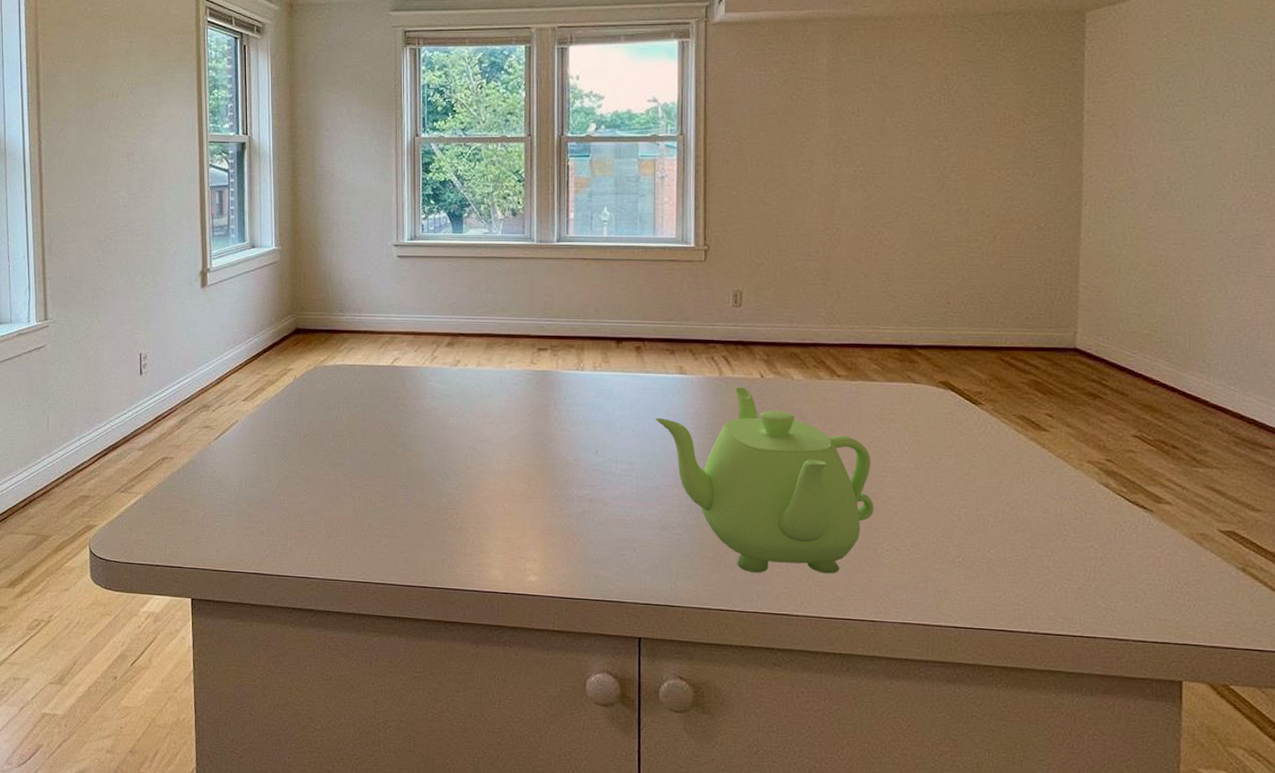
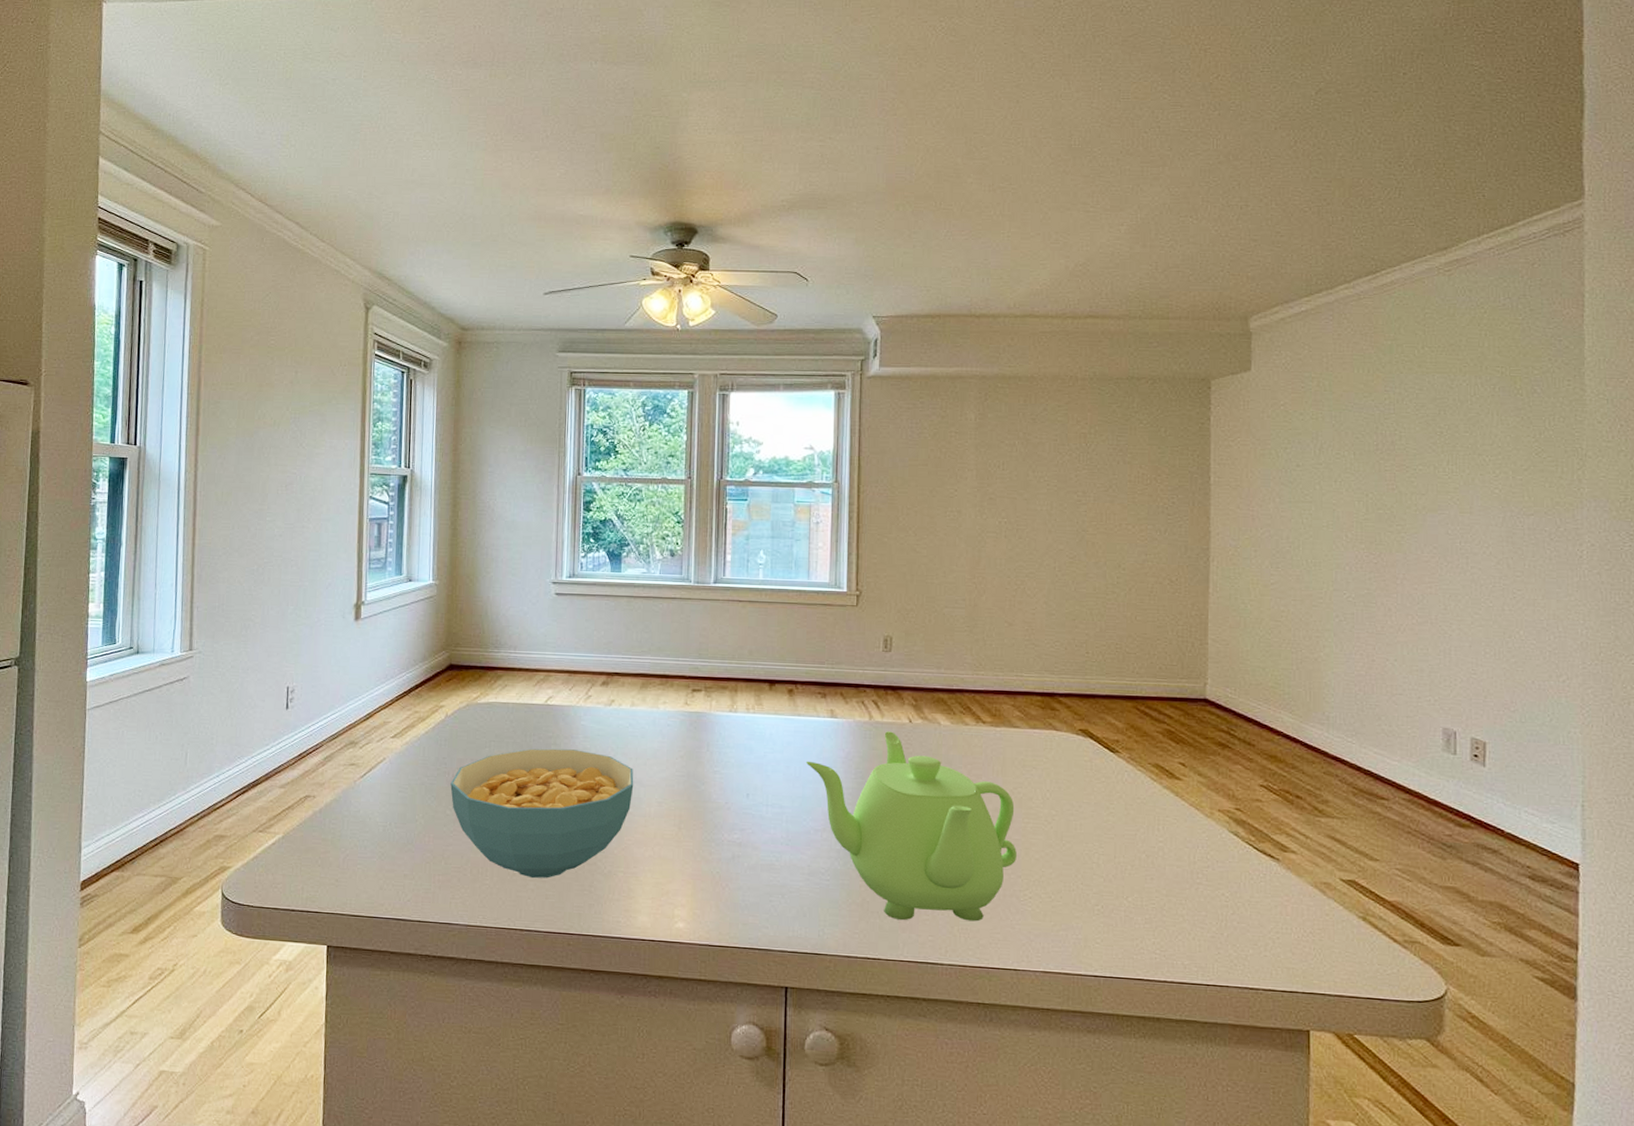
cereal bowl: none [302,409,482,534] -> present [450,748,634,878]

